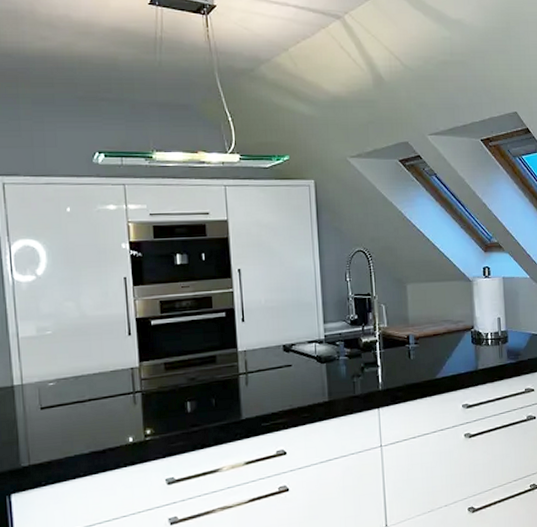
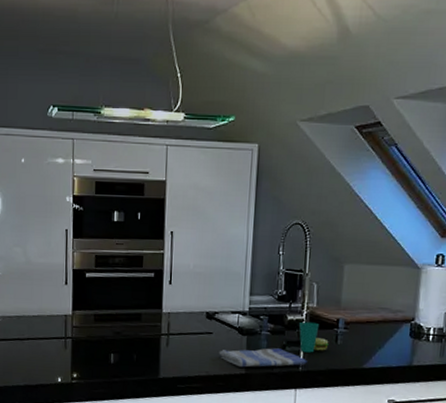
dish towel: none [300,371,386,396] -> present [219,348,307,368]
cup: none [374,341,403,372] -> present [299,321,329,353]

